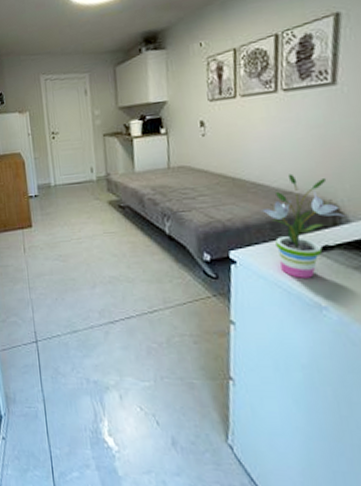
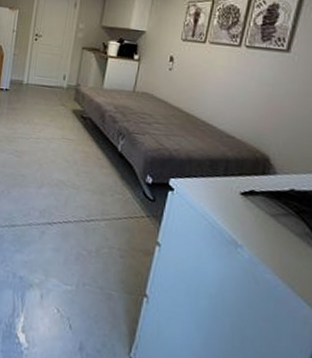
potted plant: present [260,173,344,278] -> none [204,120,273,217]

